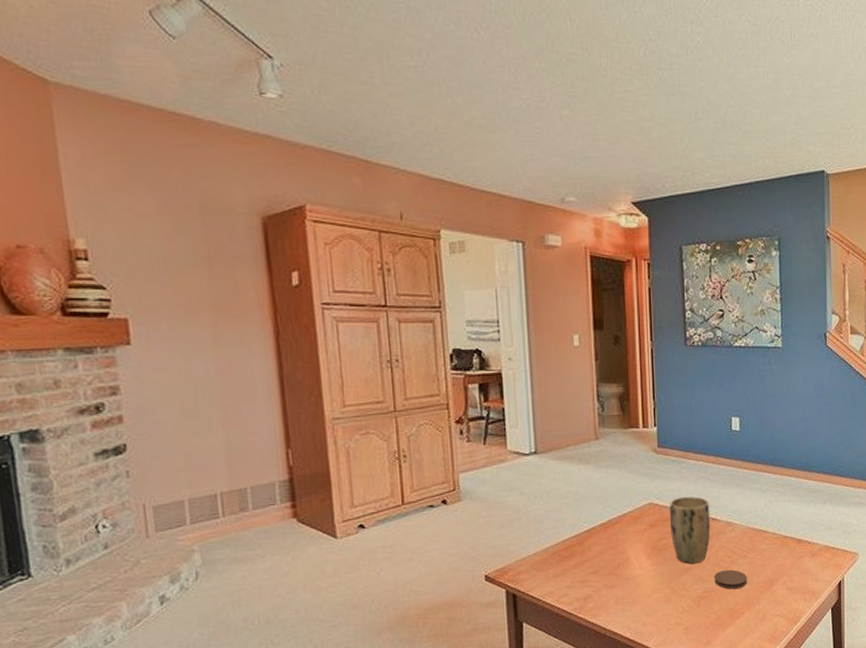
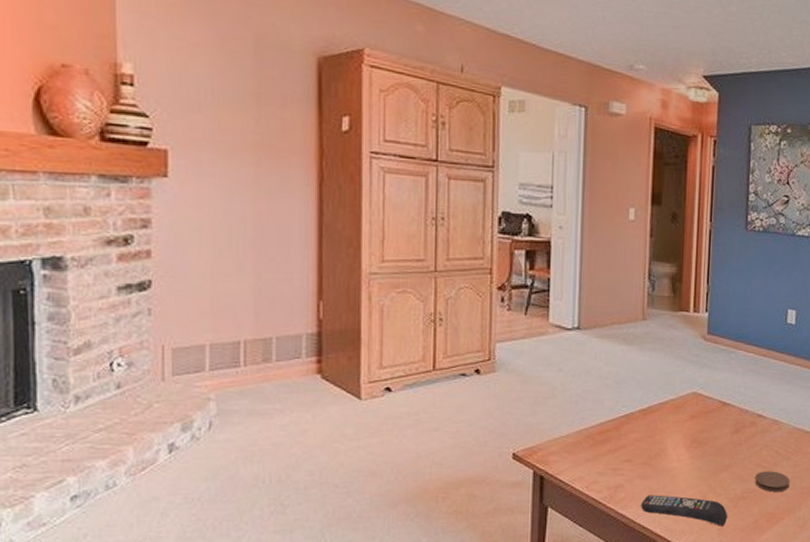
remote control: none [610,601,692,626] -> present [641,495,728,526]
plant pot: present [669,496,711,565] -> none [712,389,757,462]

